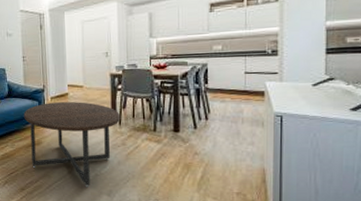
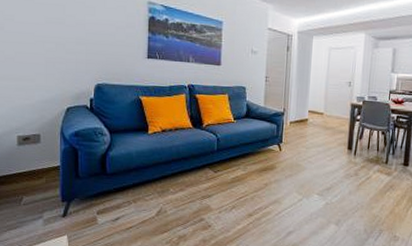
coffee table: present [24,102,121,187] -> none [260,127,357,216]

